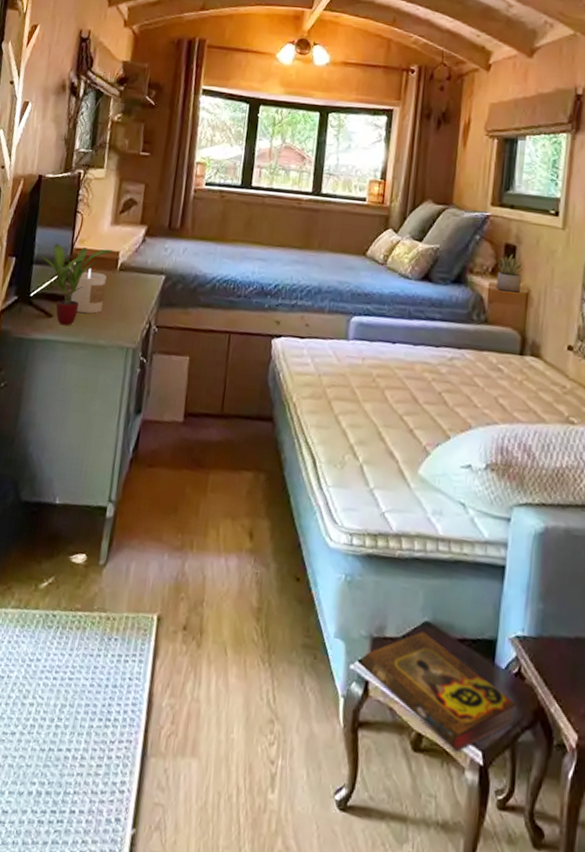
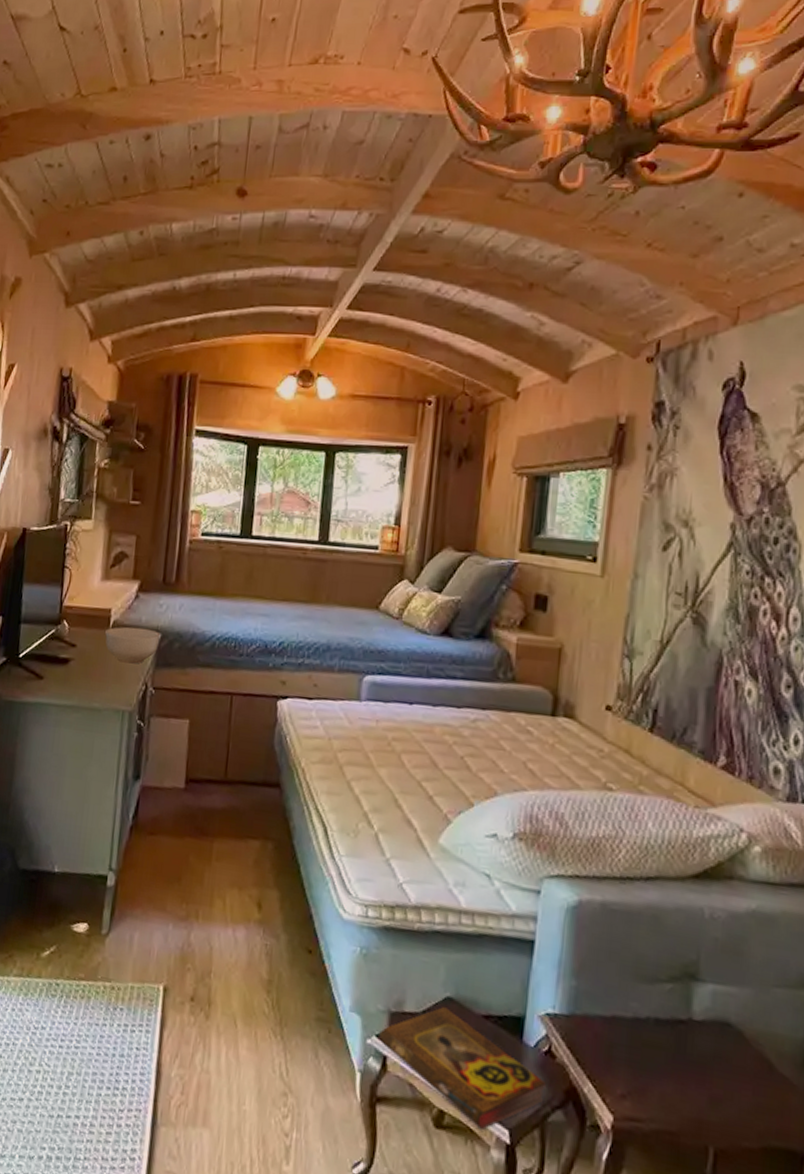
potted plant: present [38,243,114,326] -> none [25,601,106,688]
candle: present [70,268,107,314] -> none [61,627,99,675]
bowl: none [112,268,165,304] -> present [105,626,161,664]
succulent plant: present [496,253,523,293] -> none [525,605,555,648]

